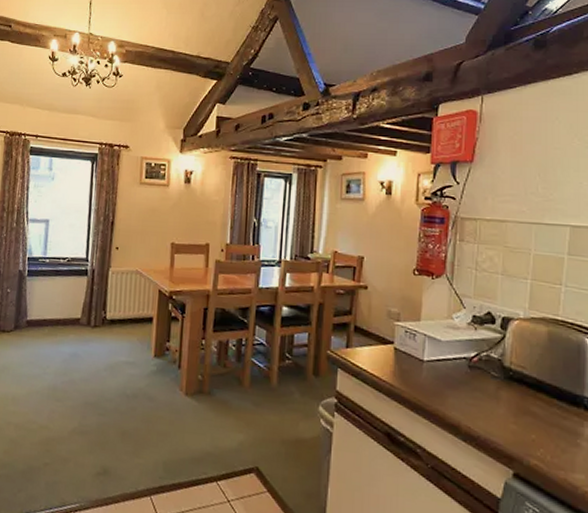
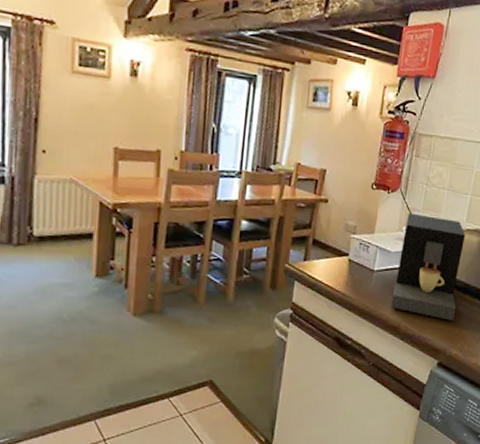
coffee maker: none [447,299,531,423] -> present [391,213,466,321]

